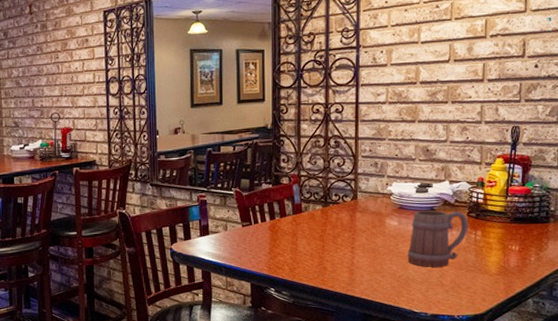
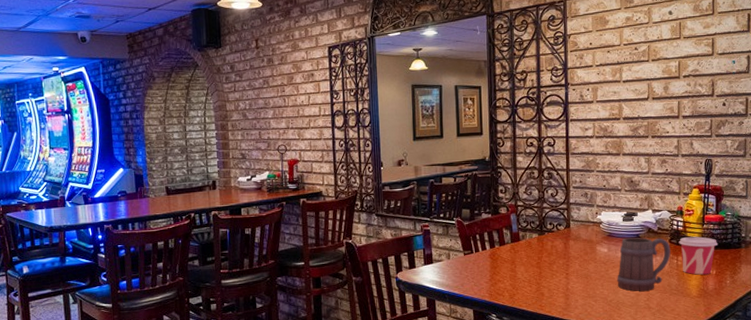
cup: none [477,210,523,251] -> present [678,237,718,275]

